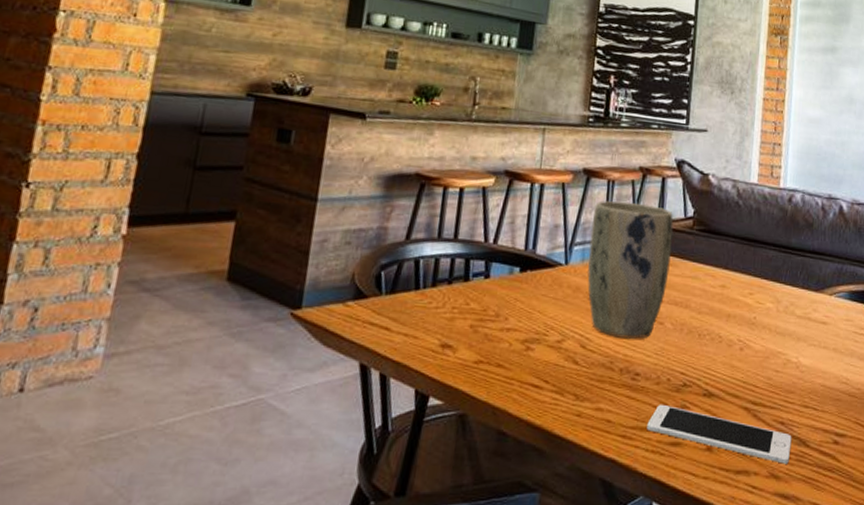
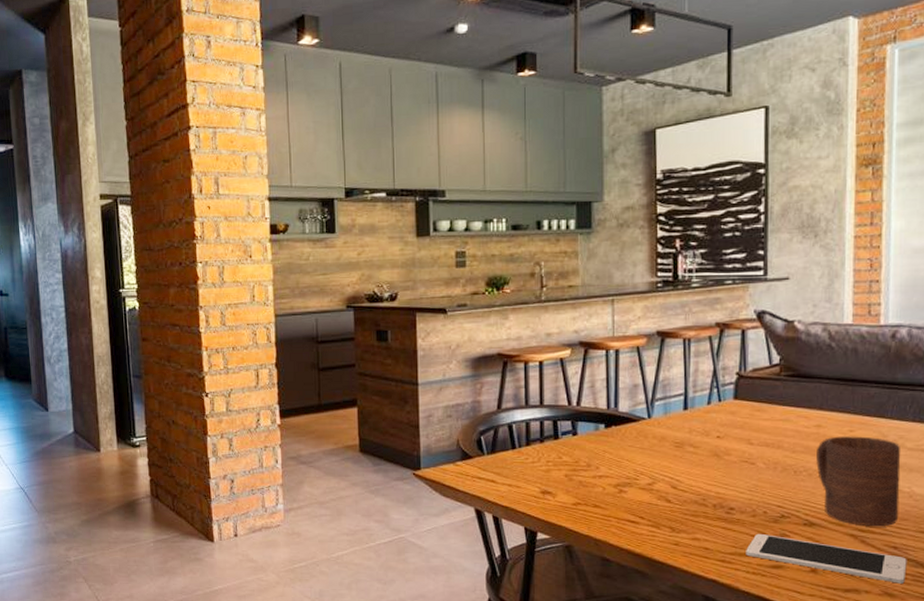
plant pot: present [587,201,674,339] -> none [670,356,758,478]
cup: none [718,298,791,400] -> present [816,436,901,527]

